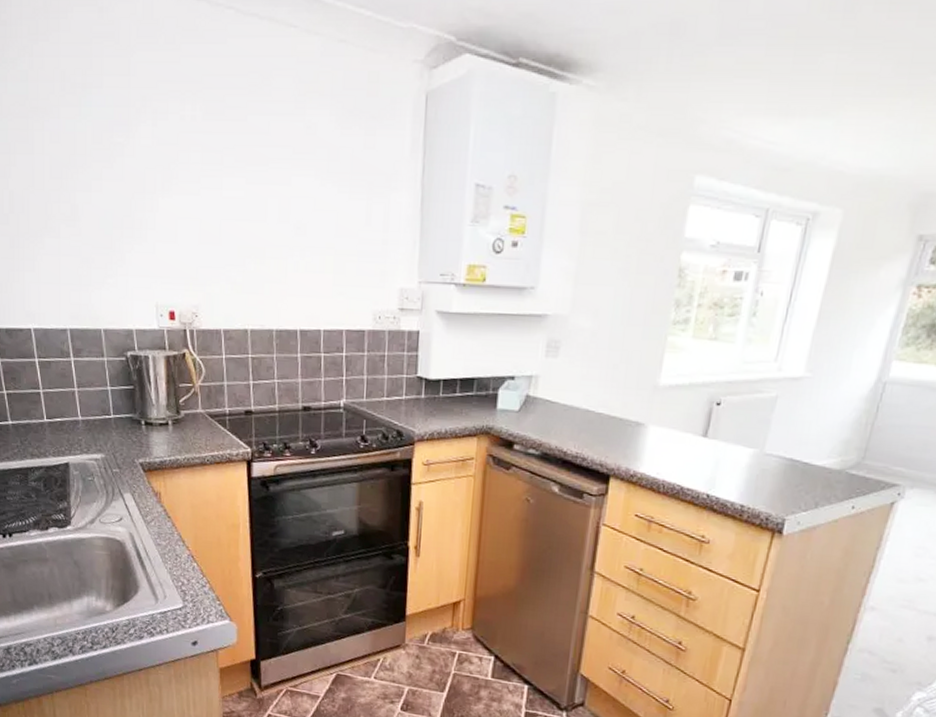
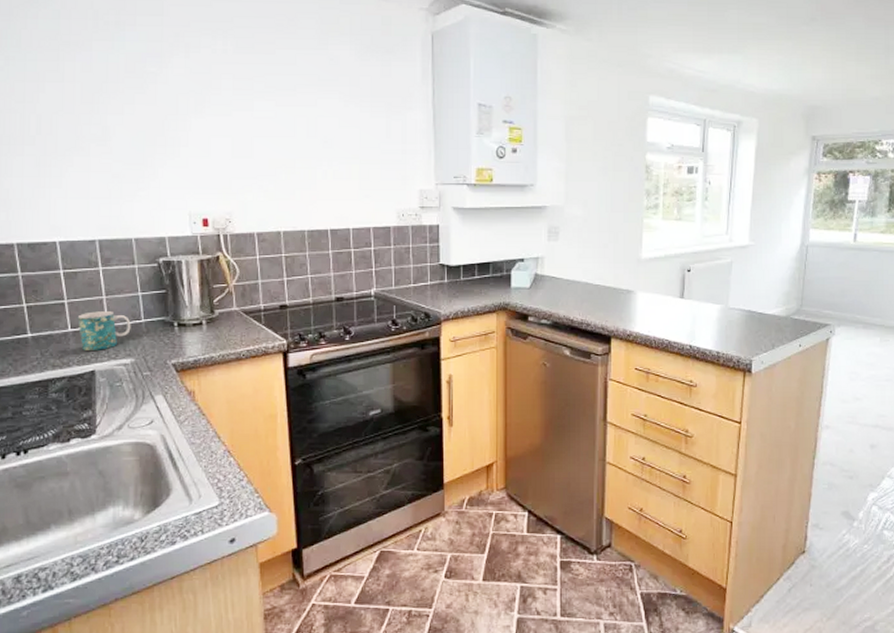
mug: none [52,403,101,443] -> present [77,311,131,350]

